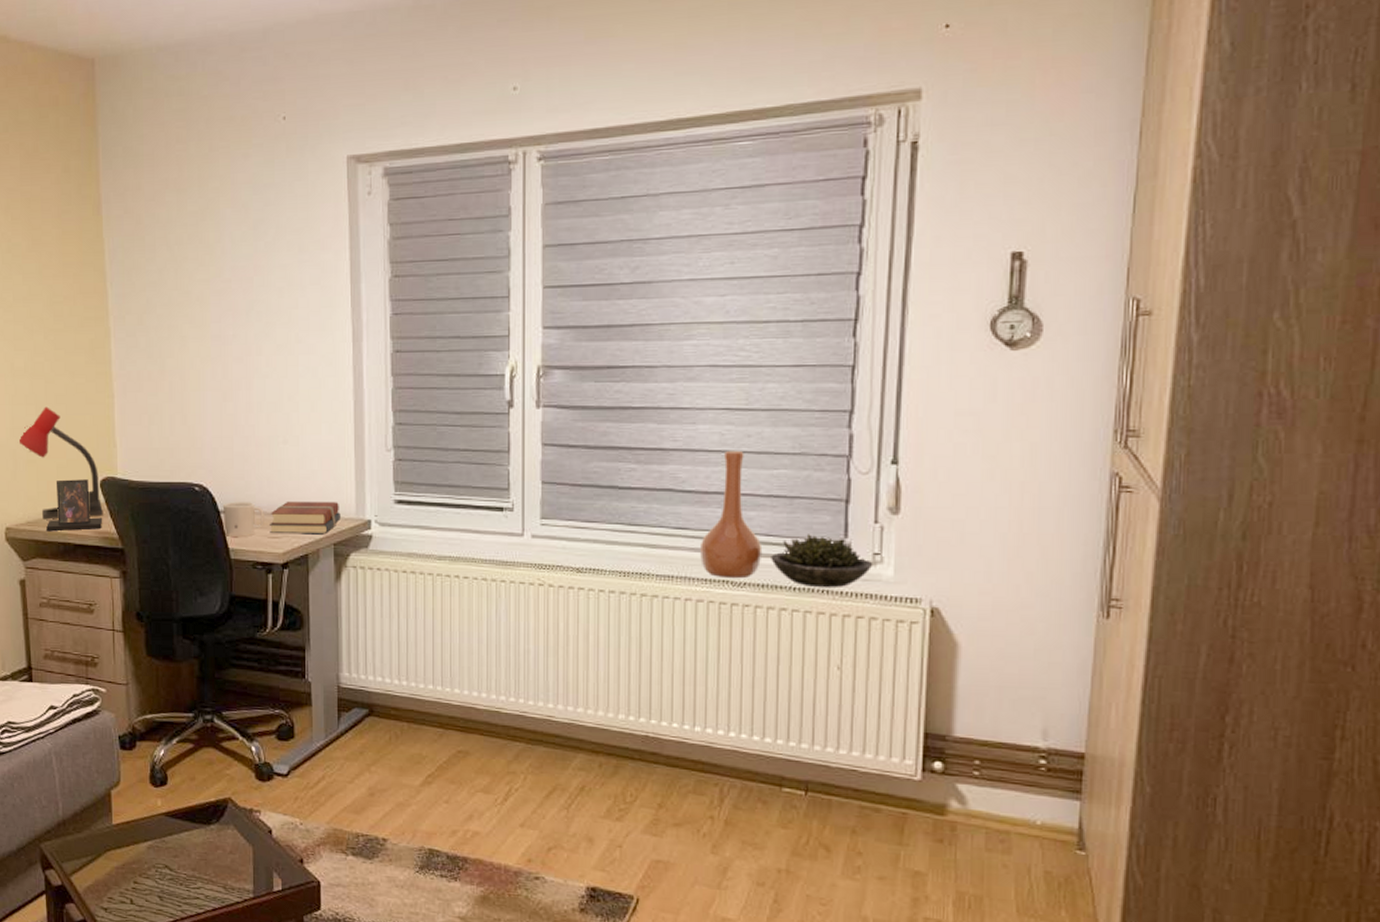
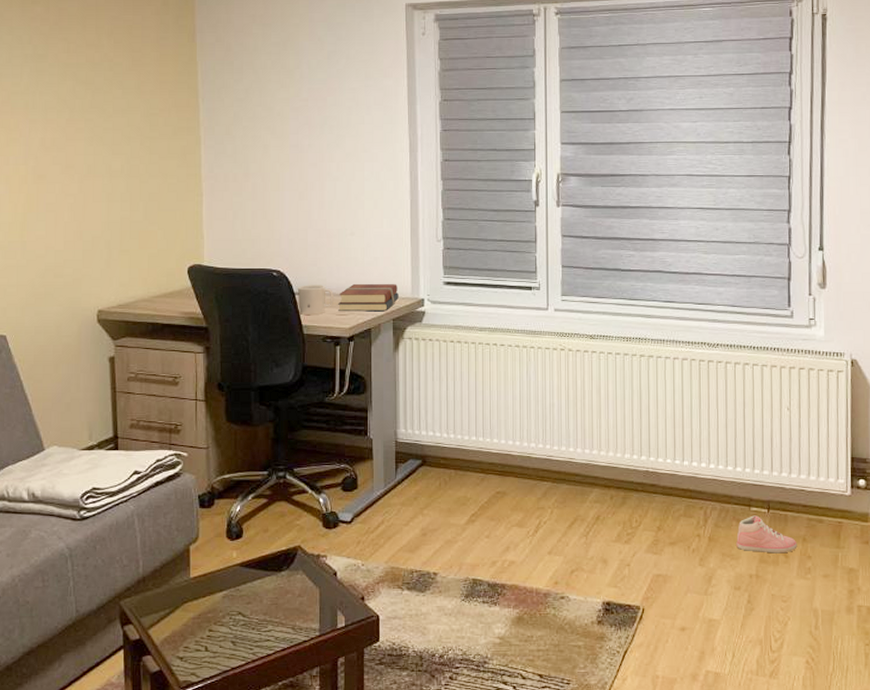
desk lamp: present [20,406,103,520] -> none [114,203,190,303]
photo frame: present [46,479,103,532] -> none [136,267,190,313]
vase: present [699,450,763,579] -> none [683,240,730,341]
sneaker: none [761,797,844,847] -> present [736,515,797,554]
succulent plant: present [771,534,873,589] -> none [736,304,810,347]

